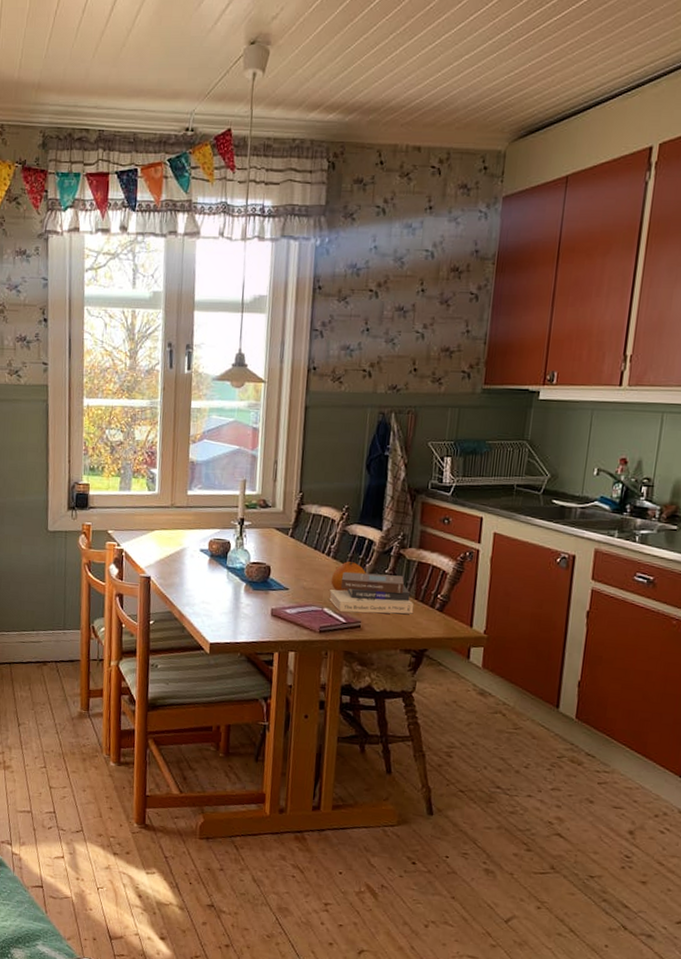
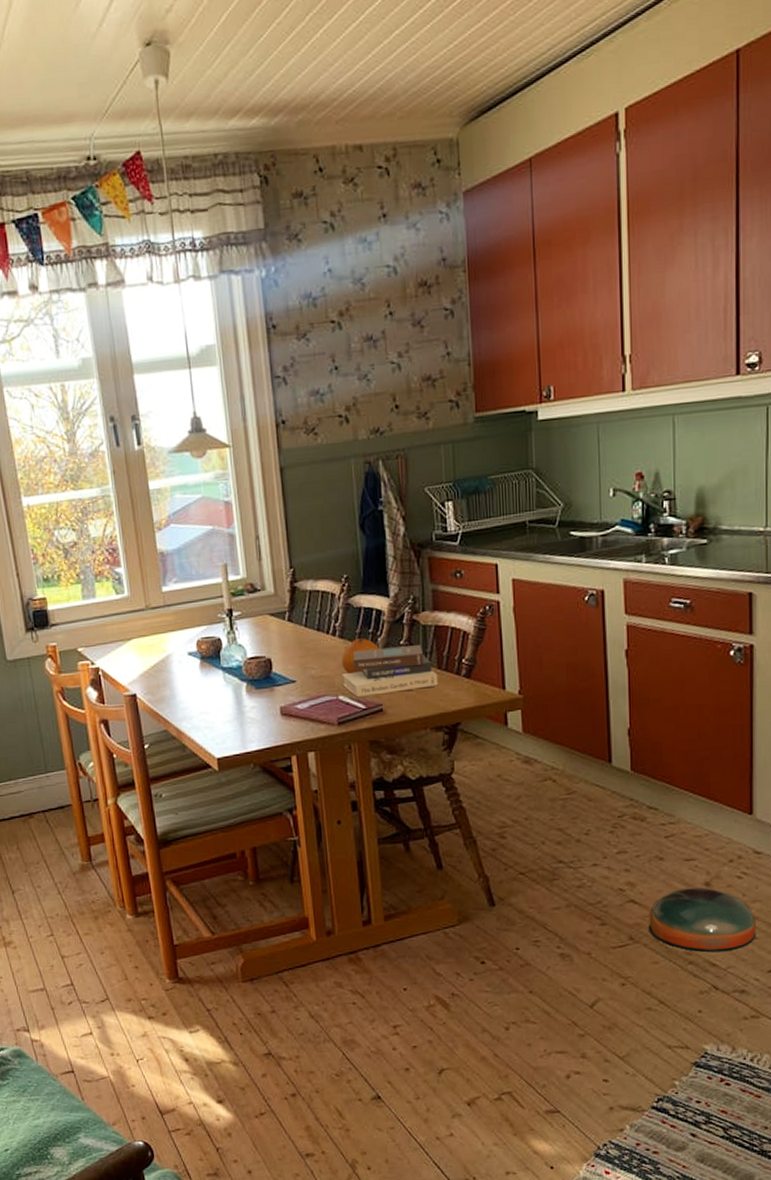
pet bowl: none [570,831,672,897] -> present [649,886,756,952]

